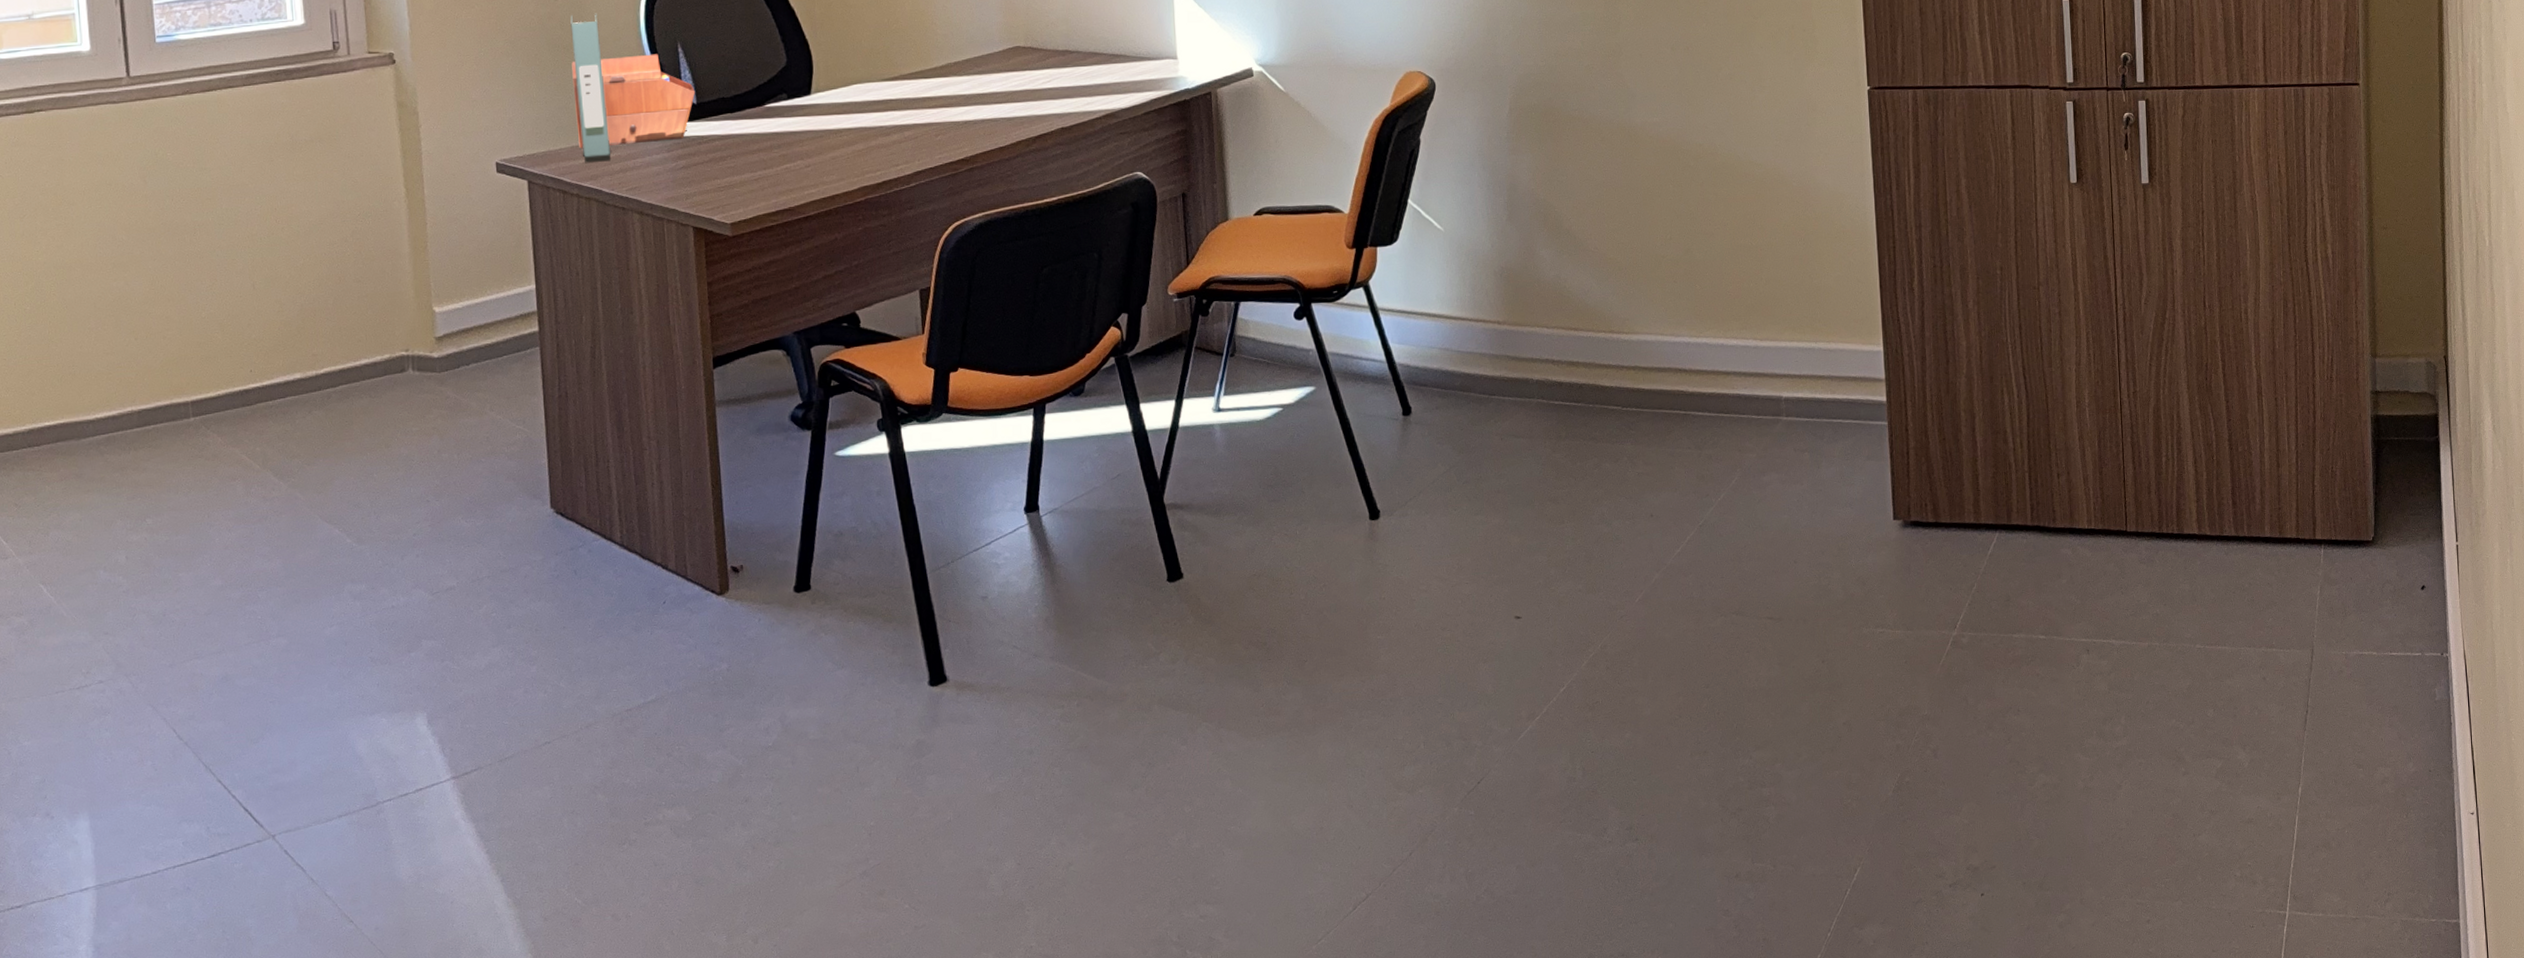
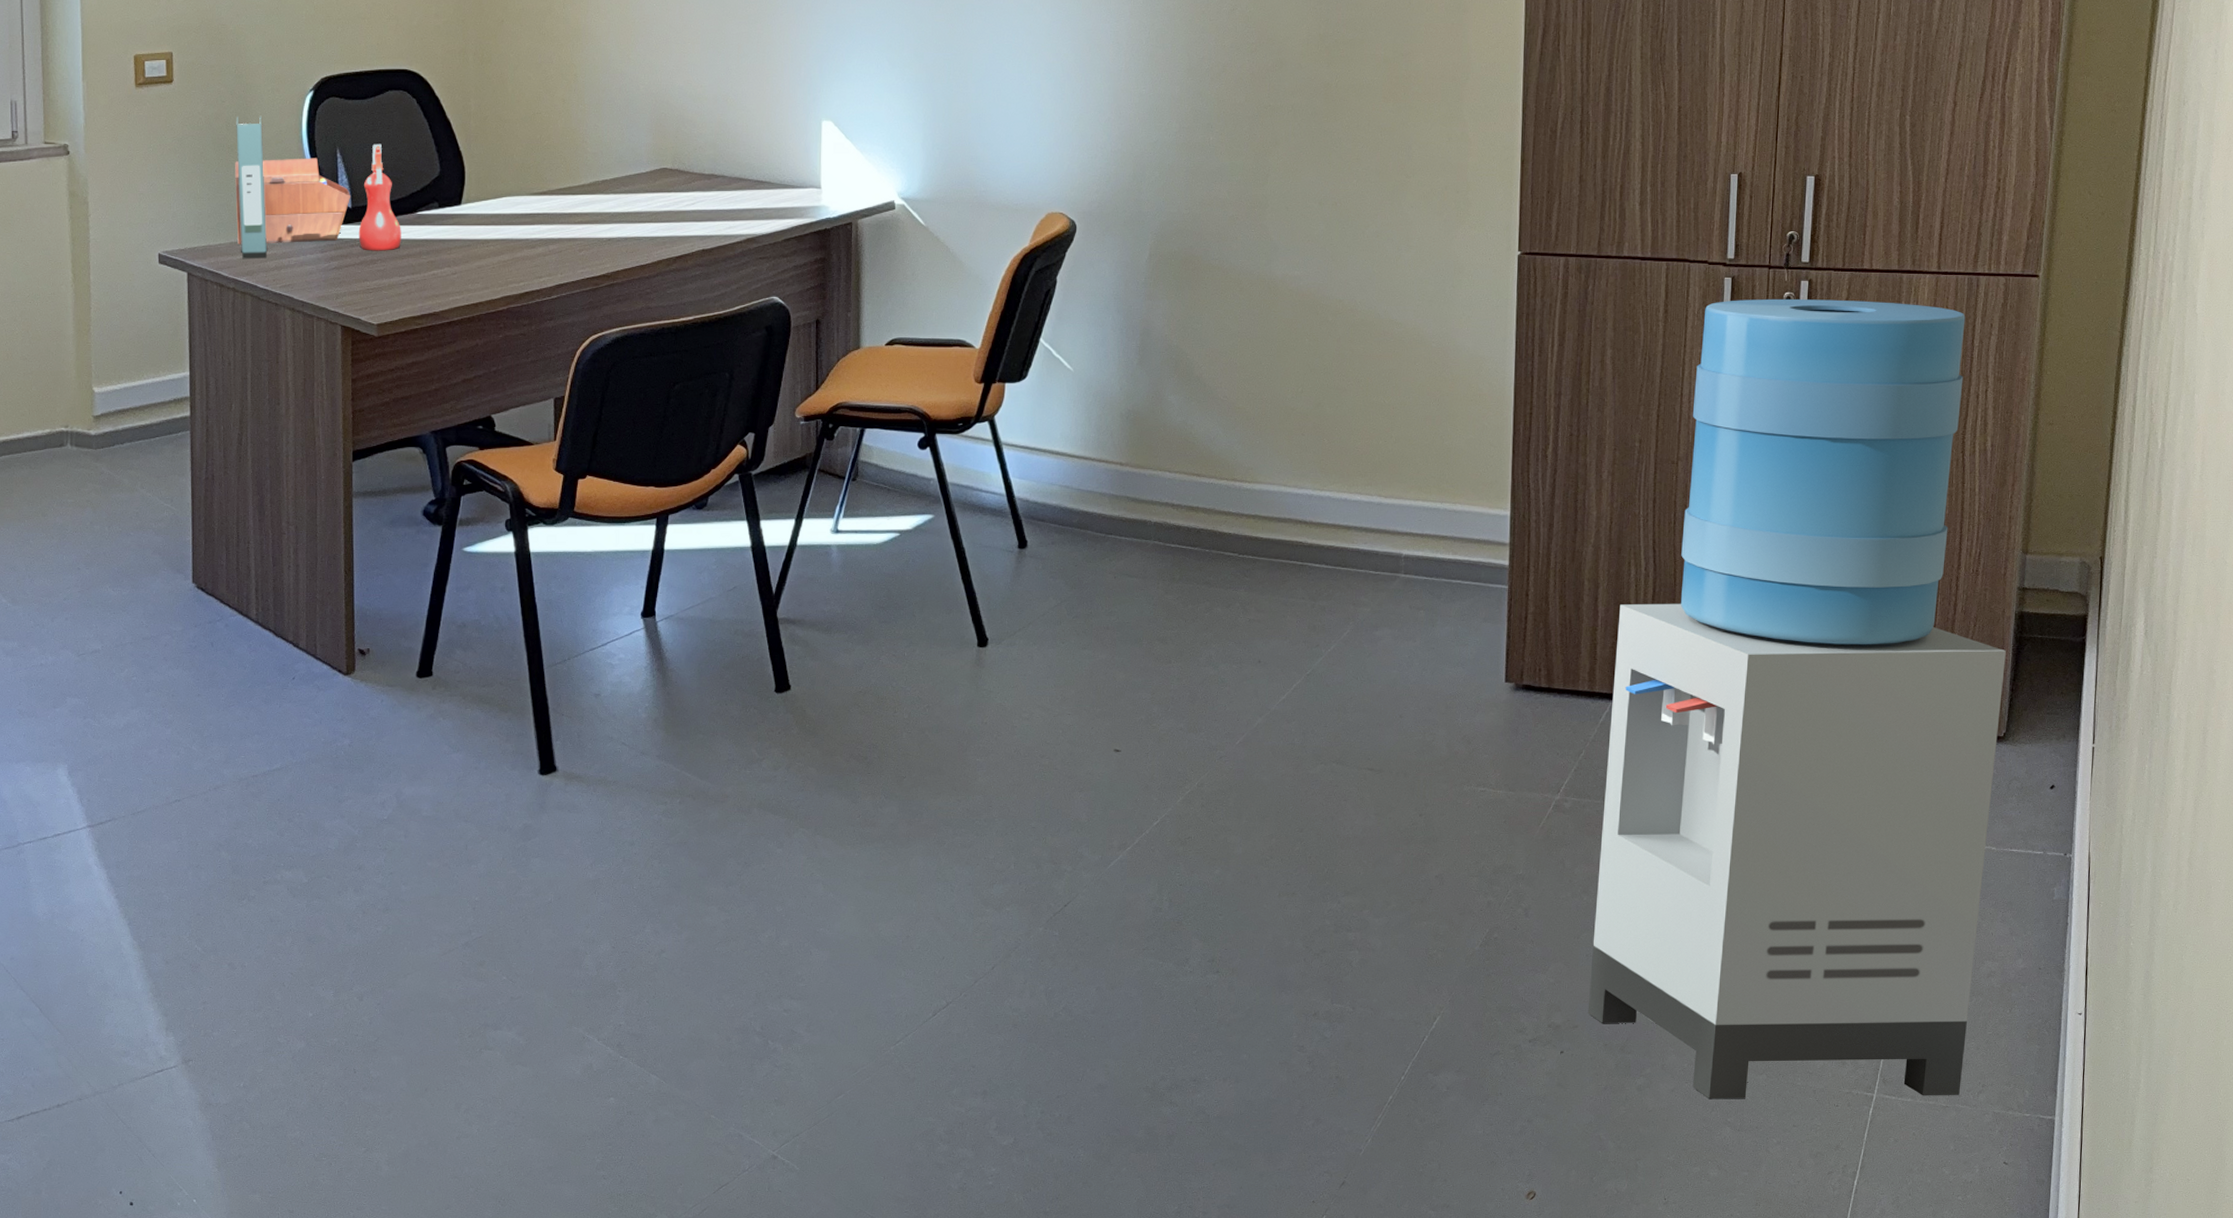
spray bottle: none [705,36,751,148] -> present [358,143,401,251]
water cooler: none [1997,117,2368,931] -> present [1587,298,2006,1100]

